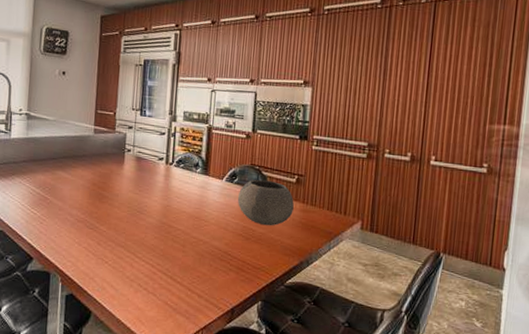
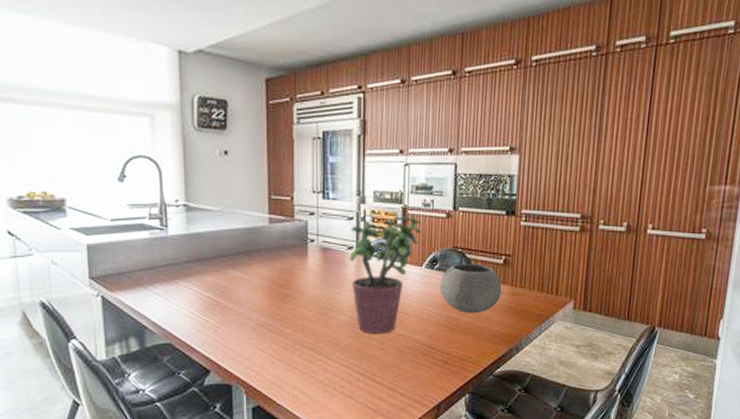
potted plant: none [159,132,224,238] -> present [349,213,421,335]

